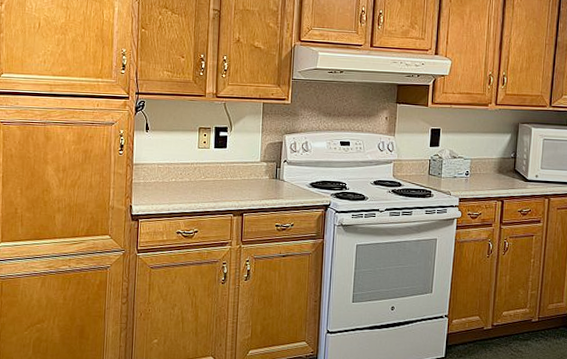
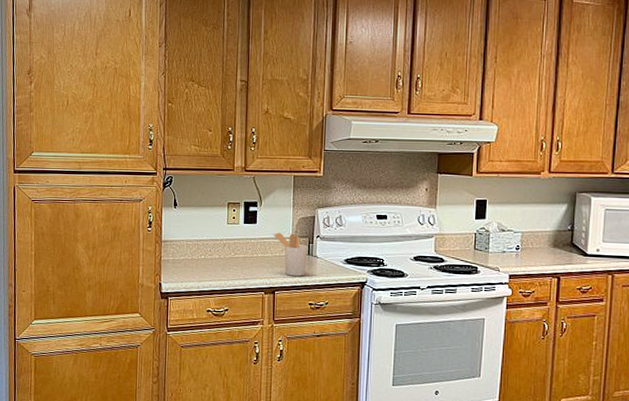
utensil holder: none [242,157,276,199] -> present [273,232,309,276]

